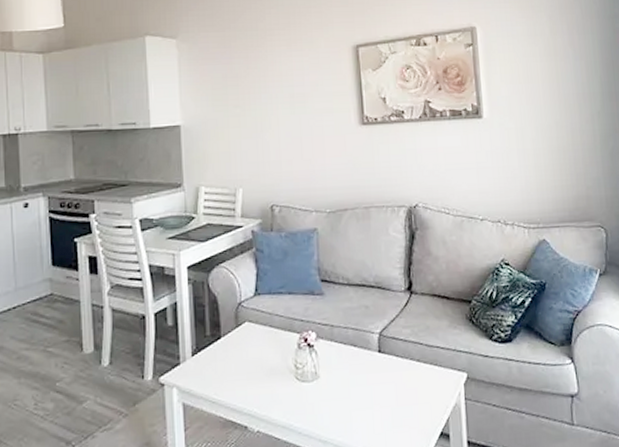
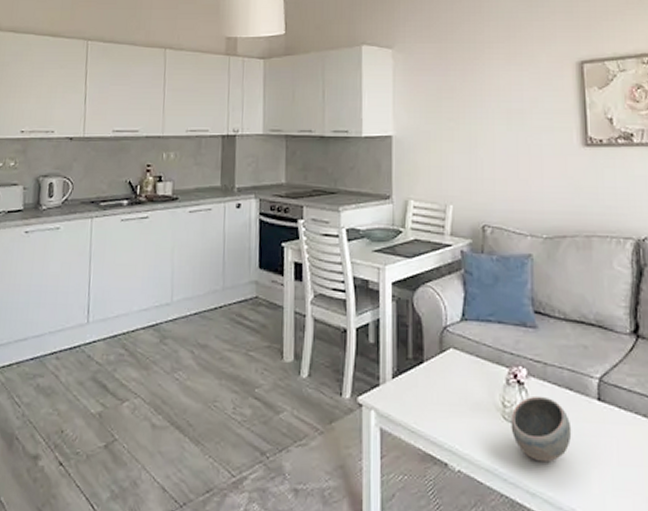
bowl: none [303,355,357,413] -> present [510,395,572,462]

